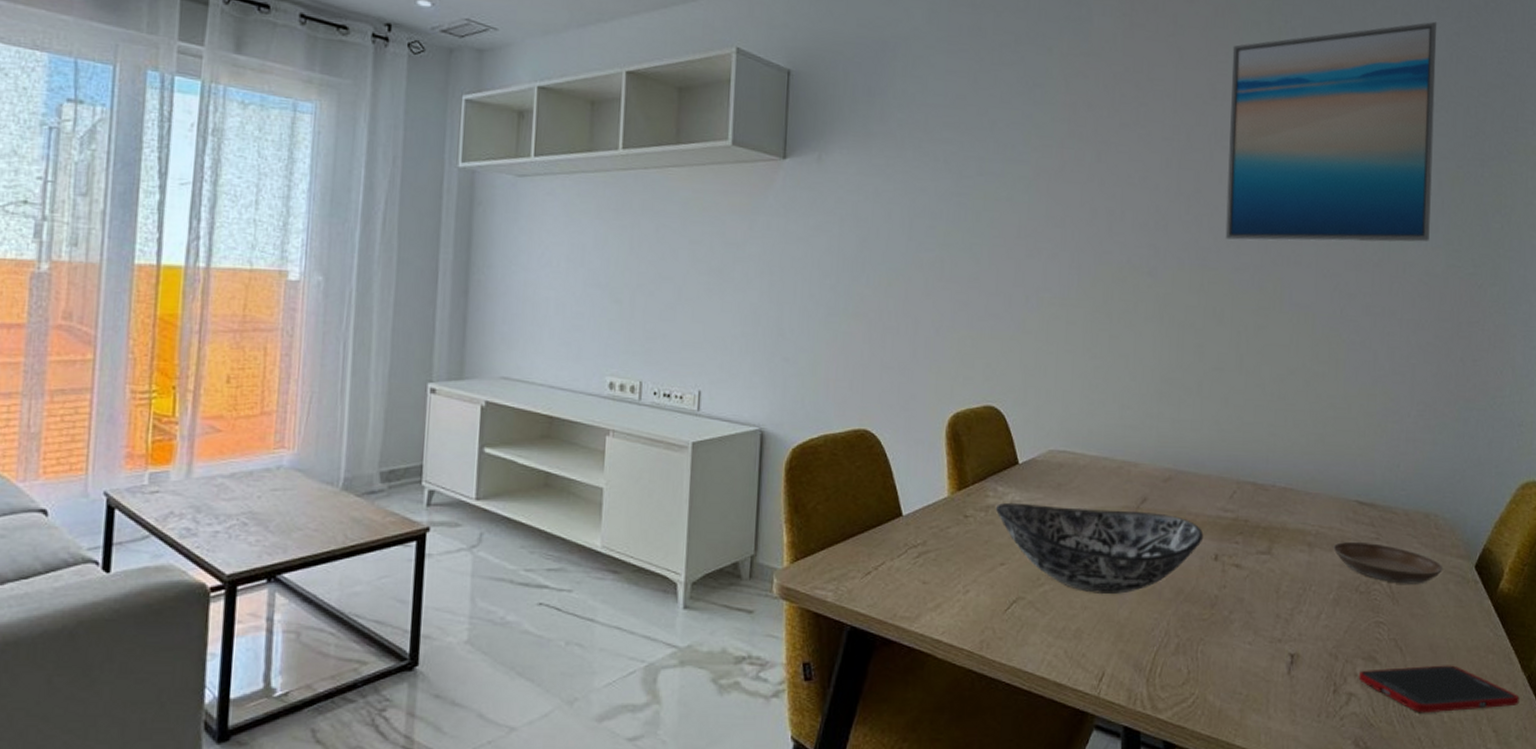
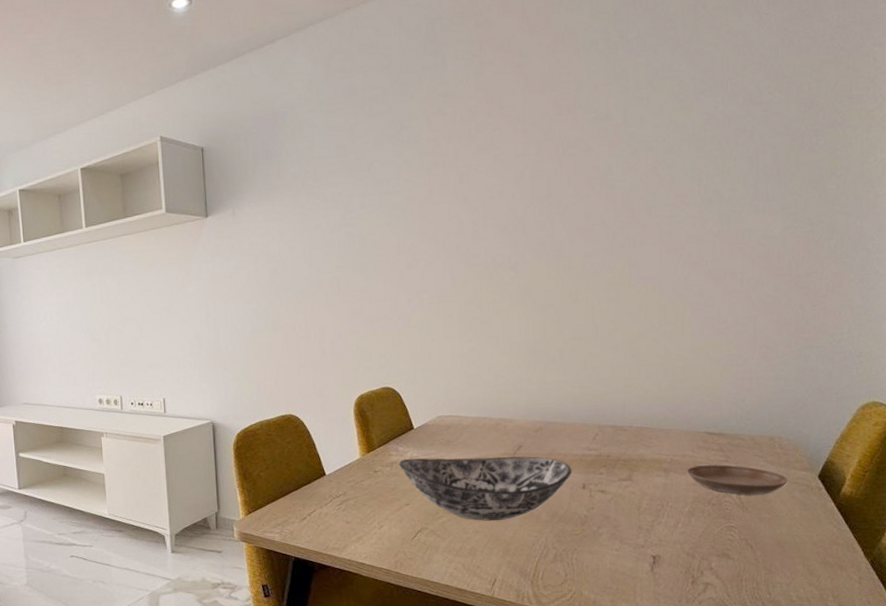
wall art: present [1225,21,1437,242] -> none [573,12,768,232]
cell phone: present [1358,665,1520,713] -> none [714,556,863,595]

